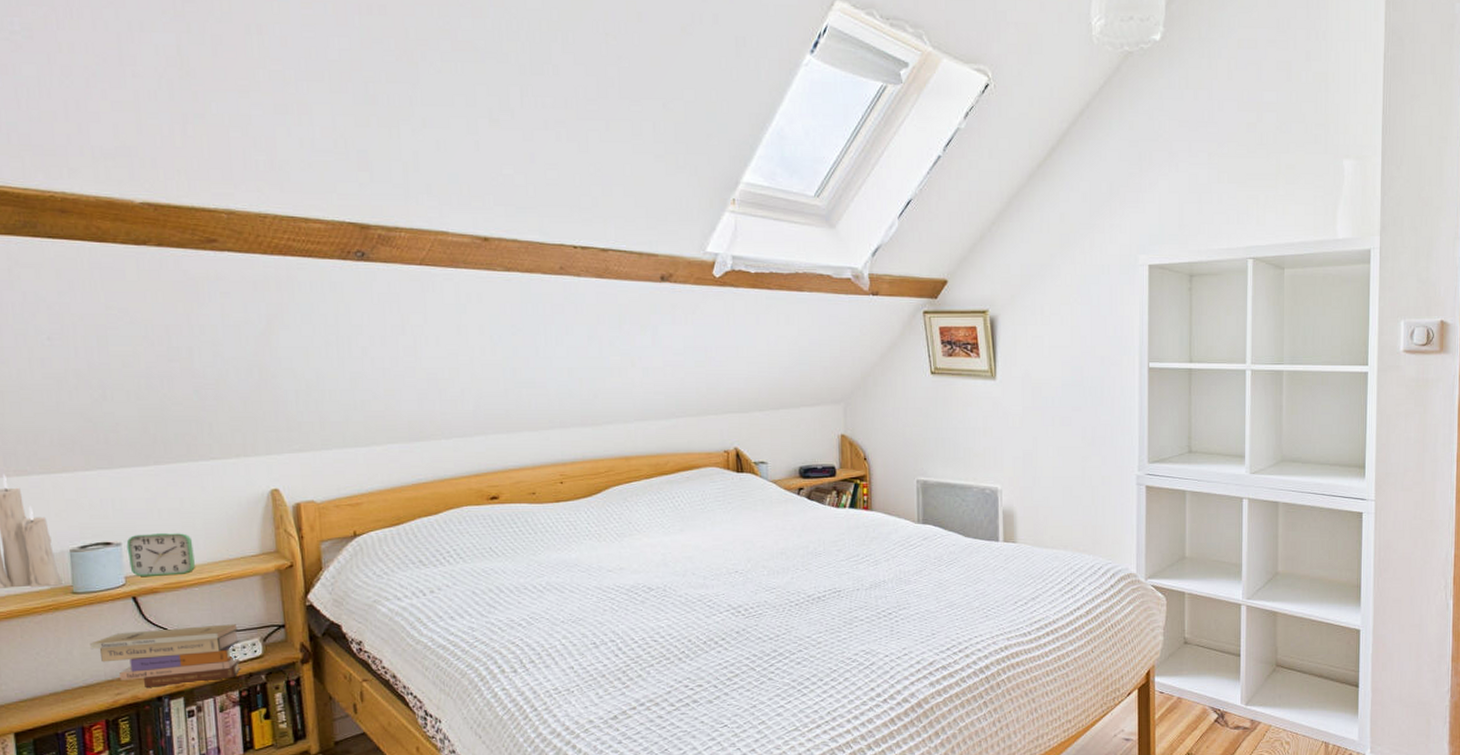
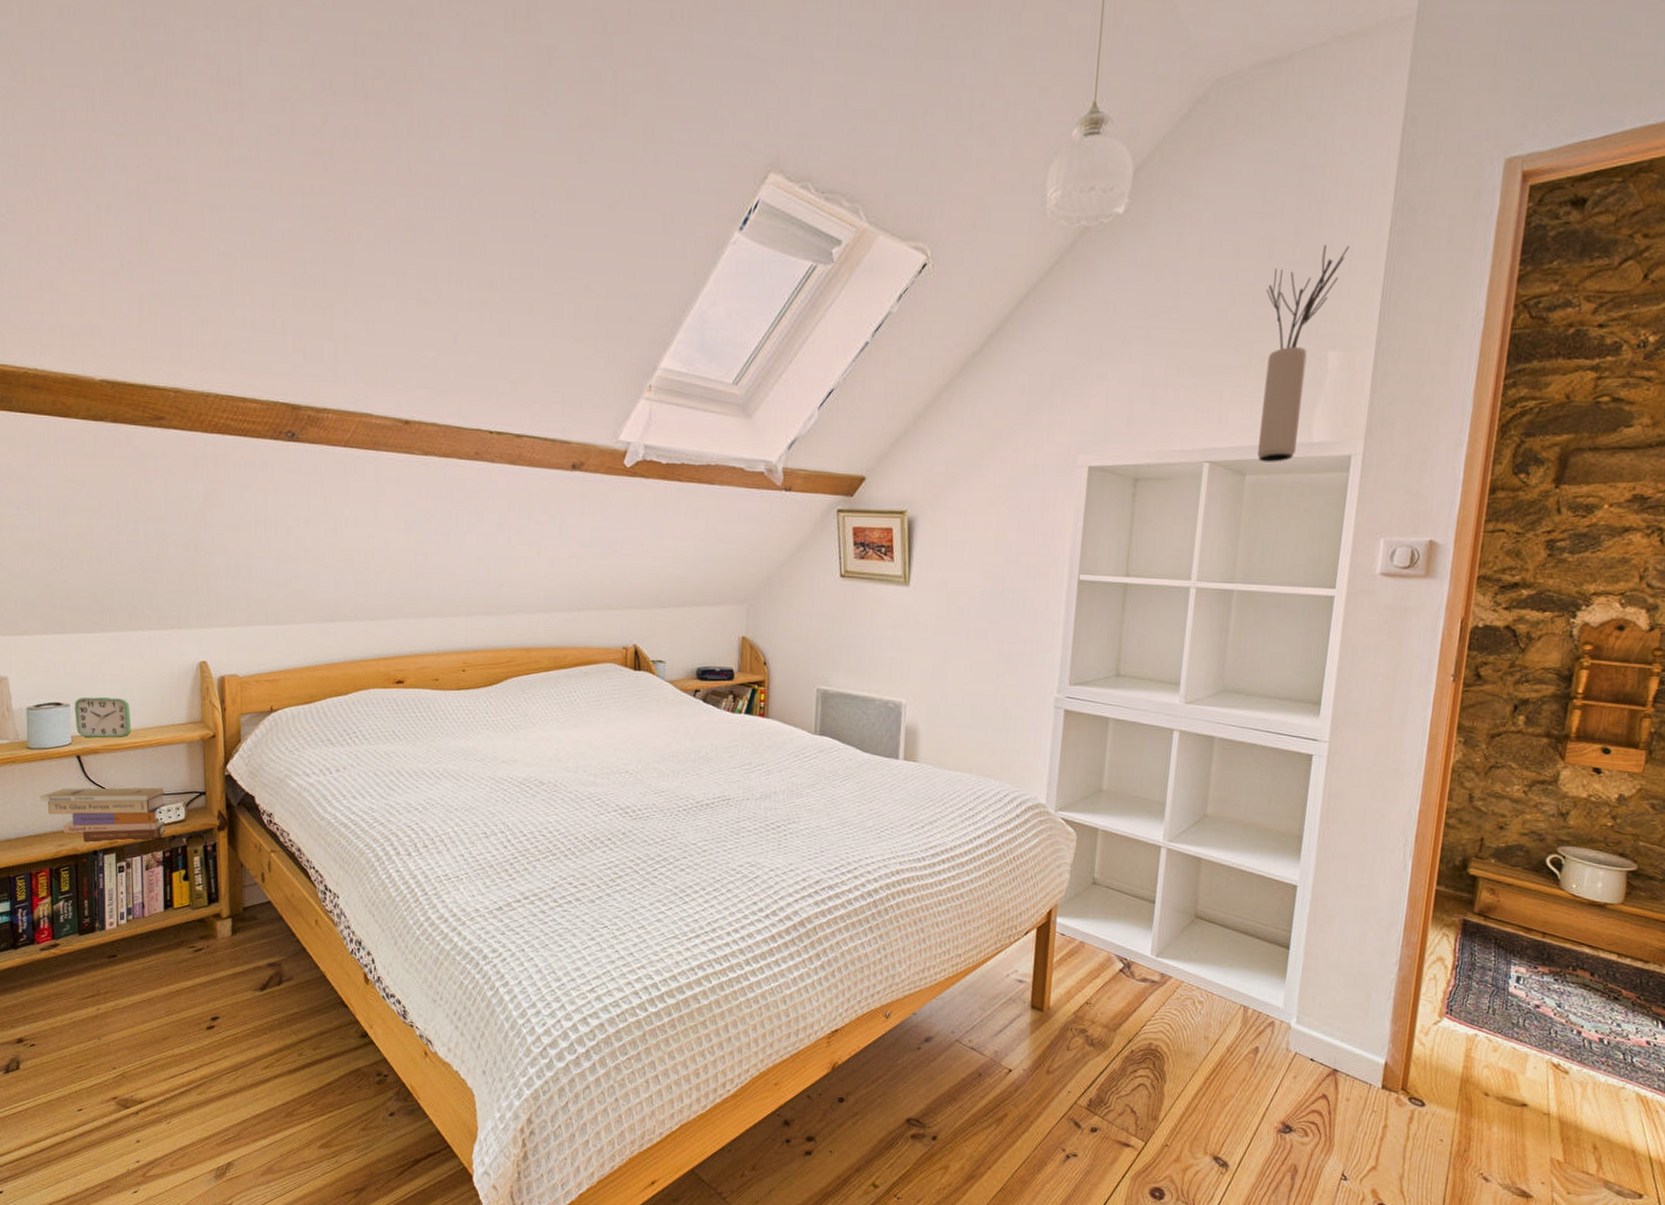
vase: none [1287,68,1353,257] -> present [1258,245,1350,462]

